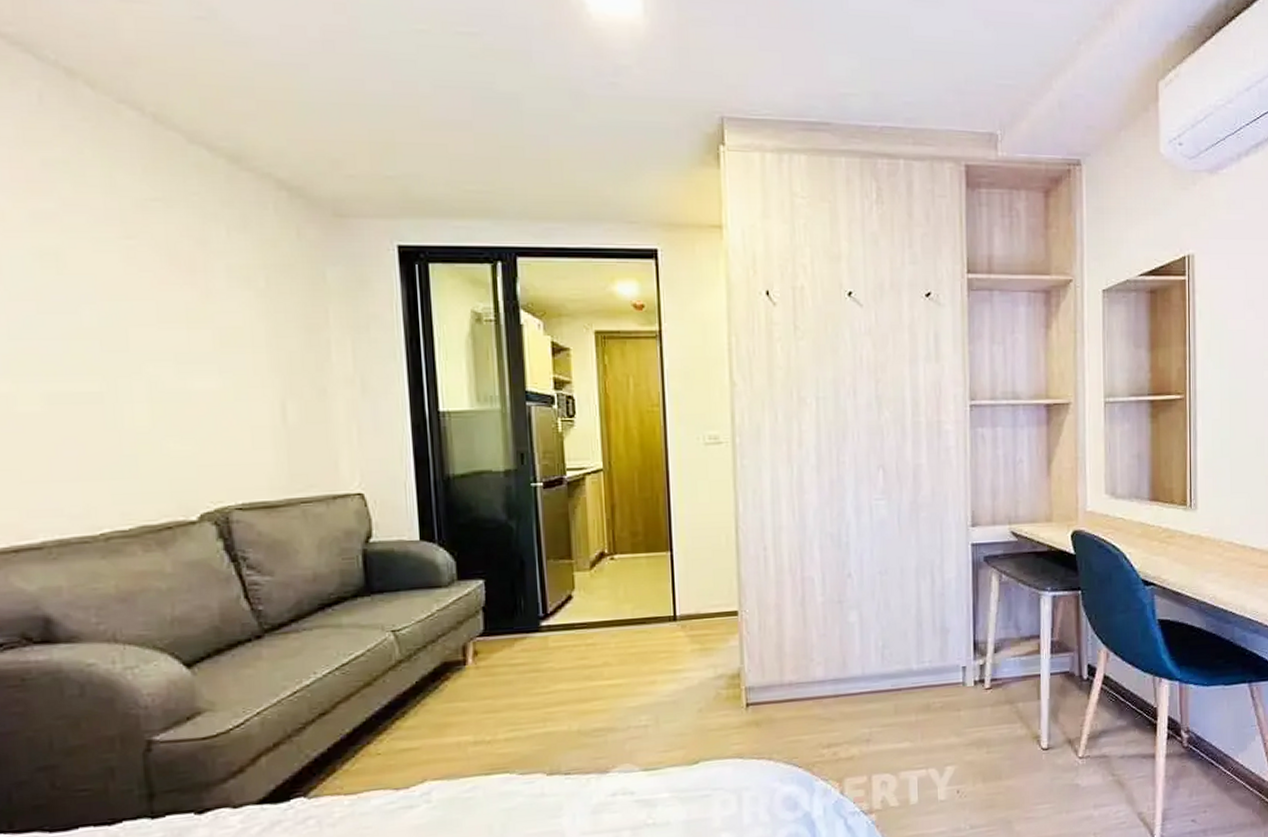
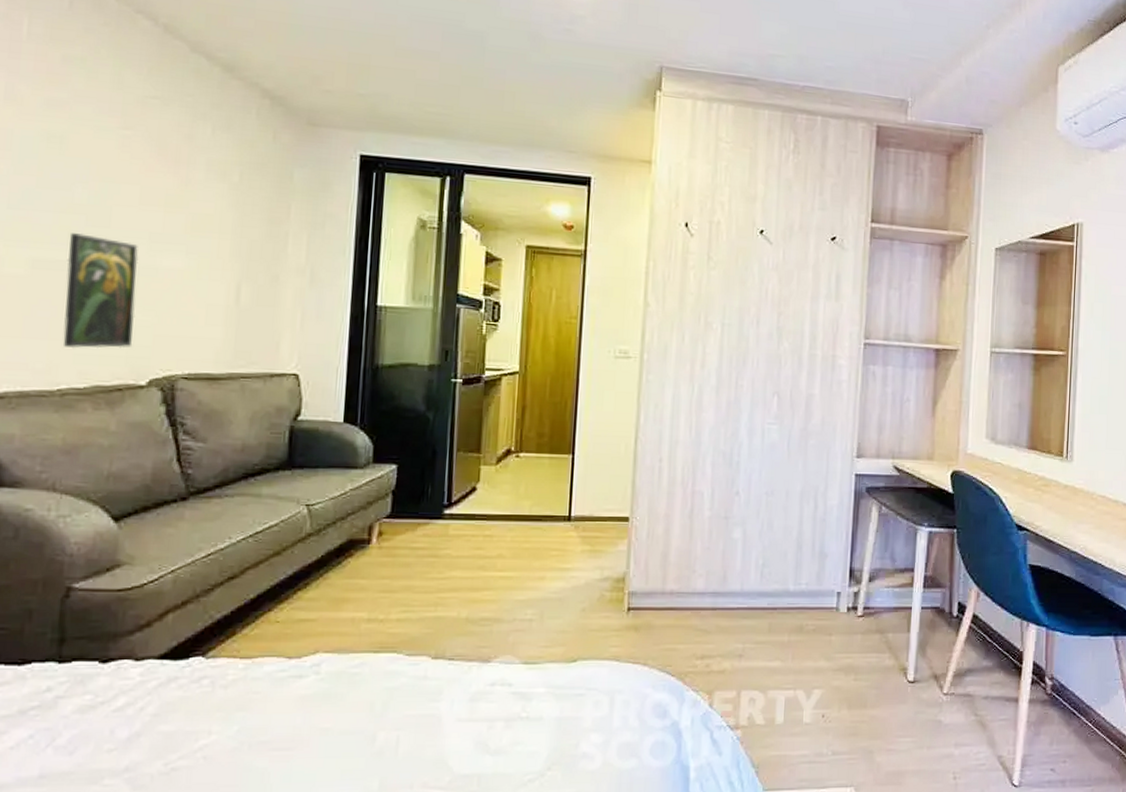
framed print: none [84,361,174,488] -> present [62,233,139,349]

